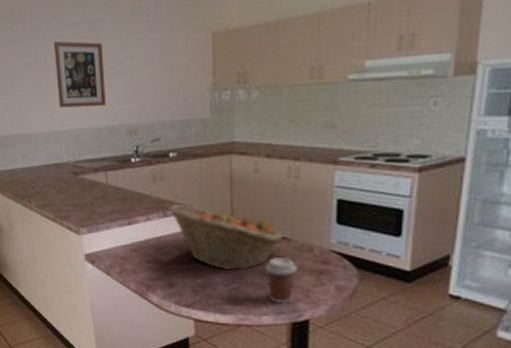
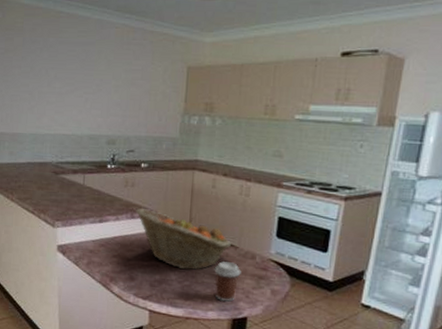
wall art: present [53,41,106,108] -> none [48,56,92,116]

